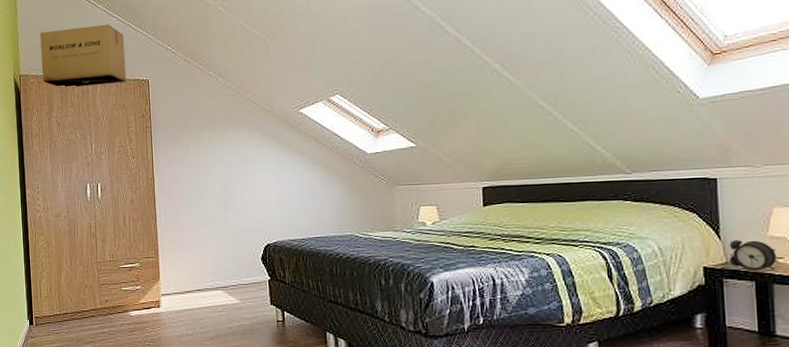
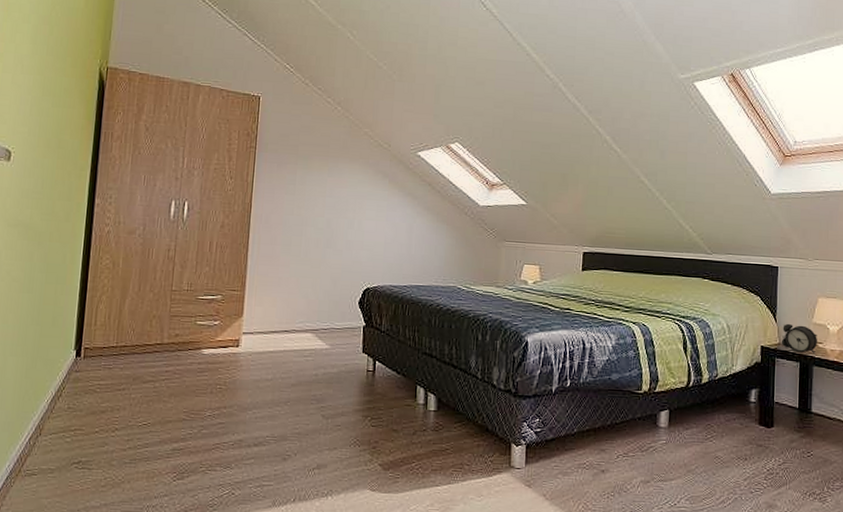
box: present [40,24,127,89] -> none [135,24,239,95]

